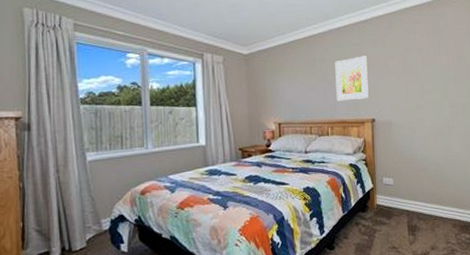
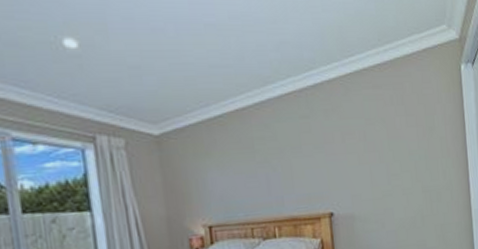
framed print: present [335,56,369,101] -> none [278,131,324,192]

